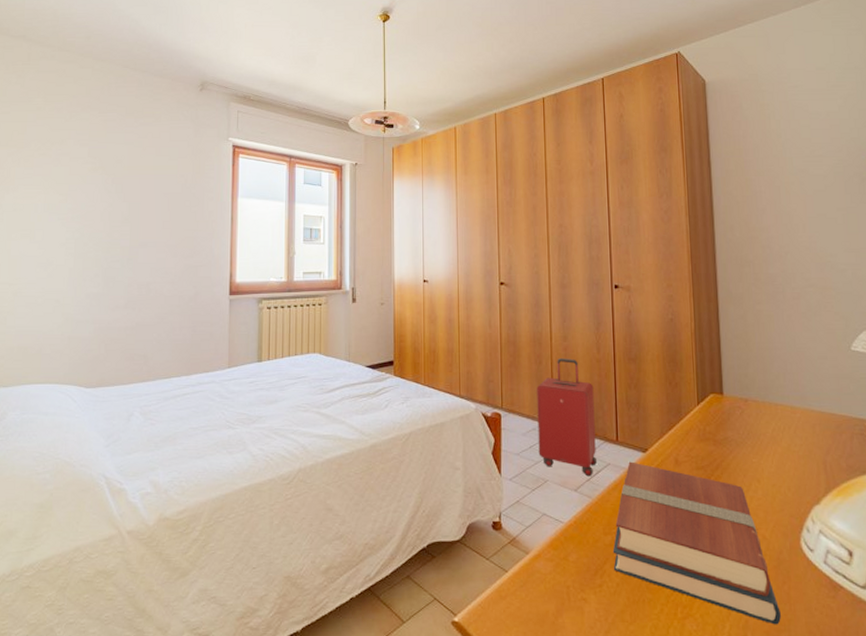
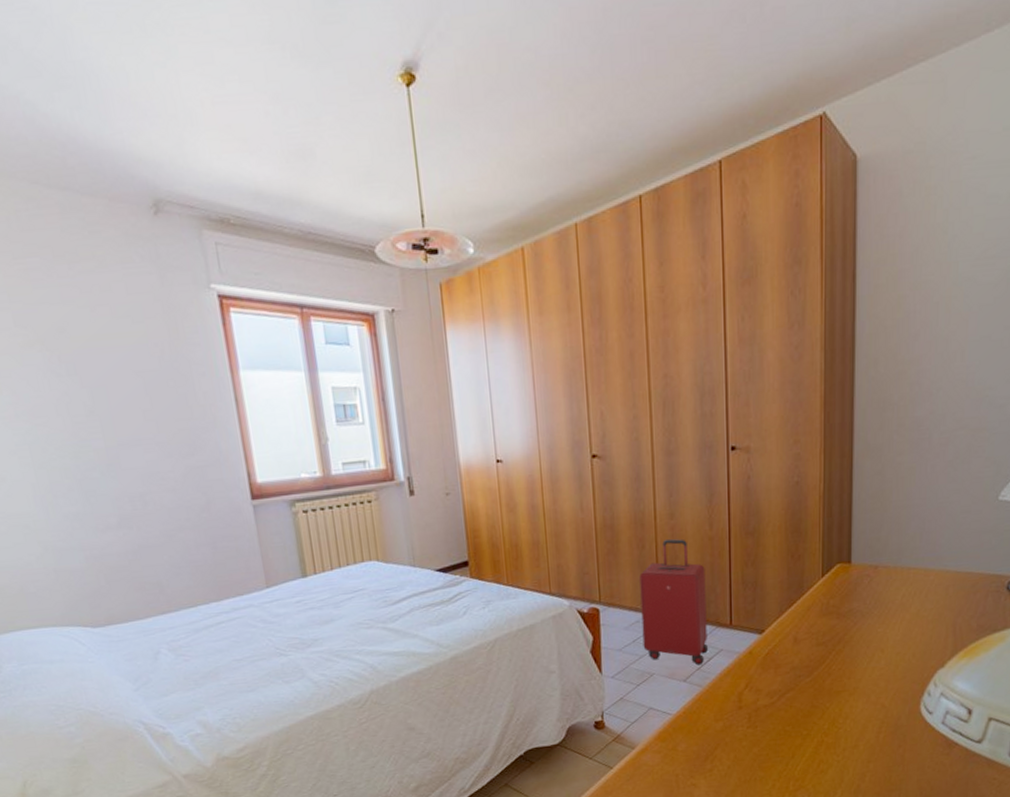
books: present [612,461,781,625] -> none [724,645,893,786]

